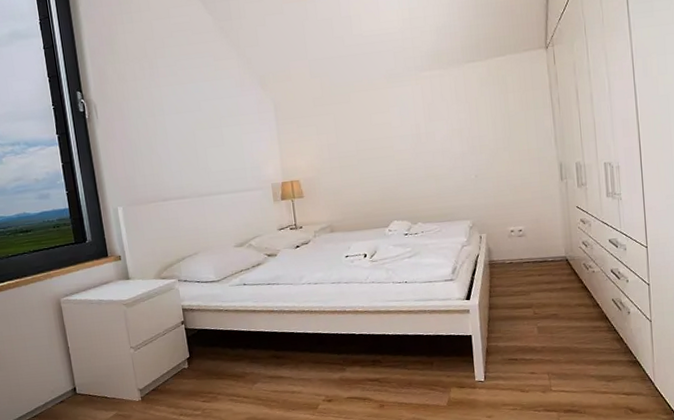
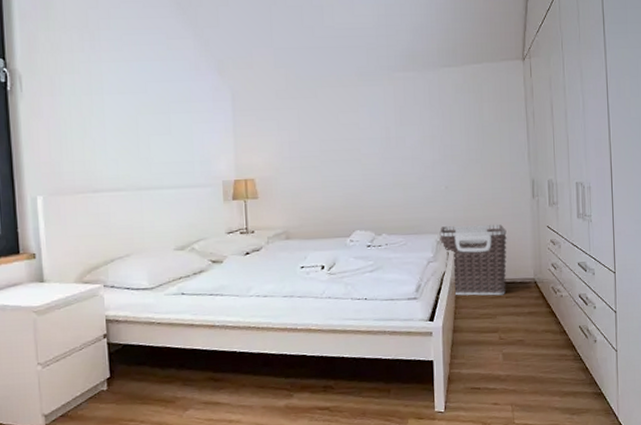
clothes hamper: none [471,208,538,276] -> present [439,224,507,296]

